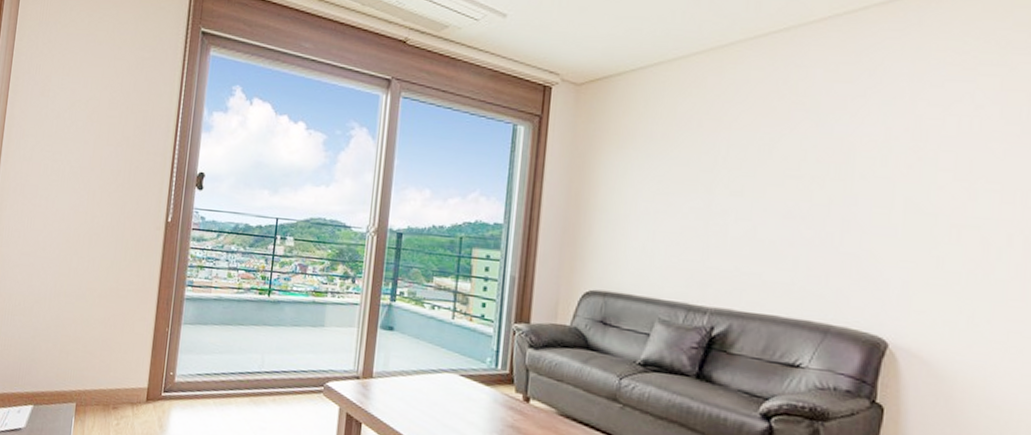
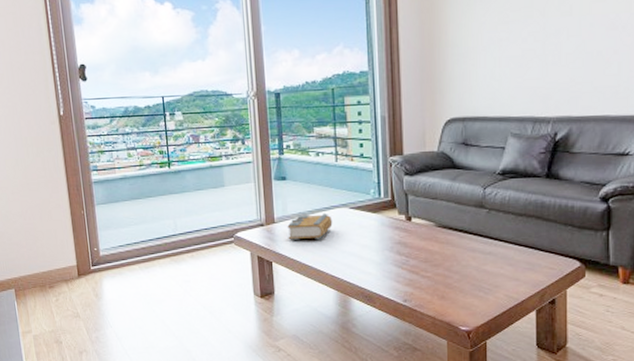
book: none [384,373,438,406] -> present [287,213,333,240]

